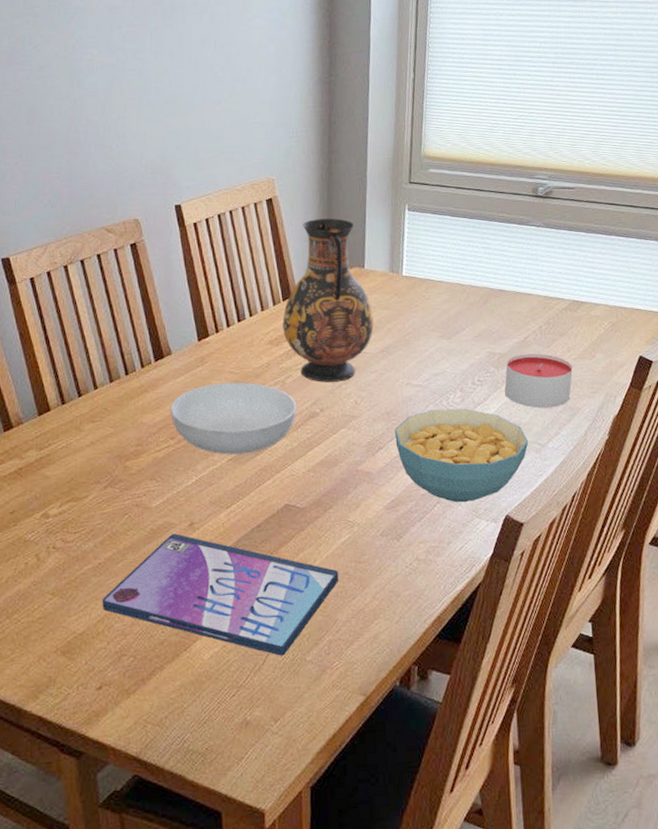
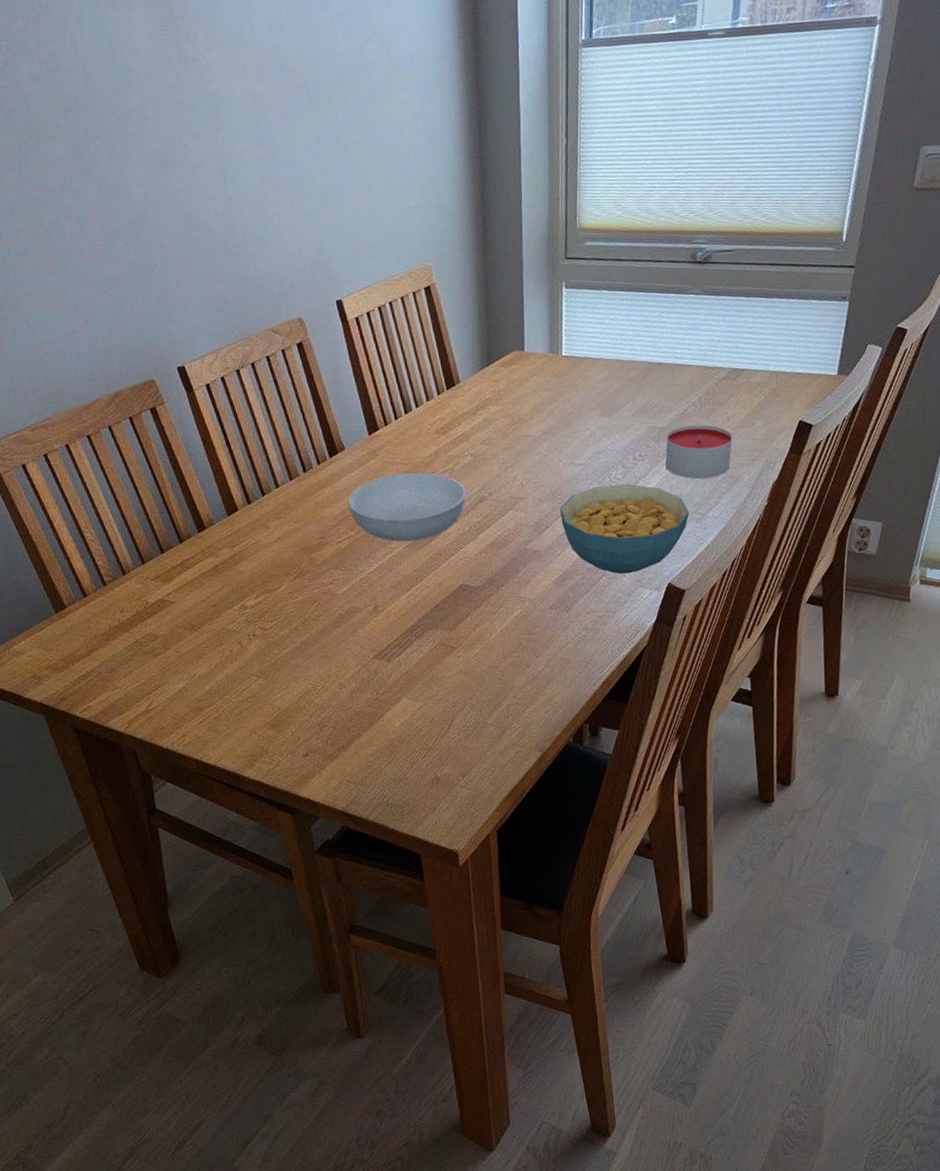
video game case: present [102,534,339,656] -> none [301,617,514,721]
vase: present [282,218,374,382] -> none [447,302,536,467]

